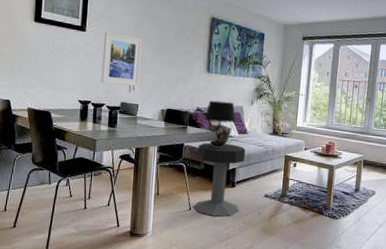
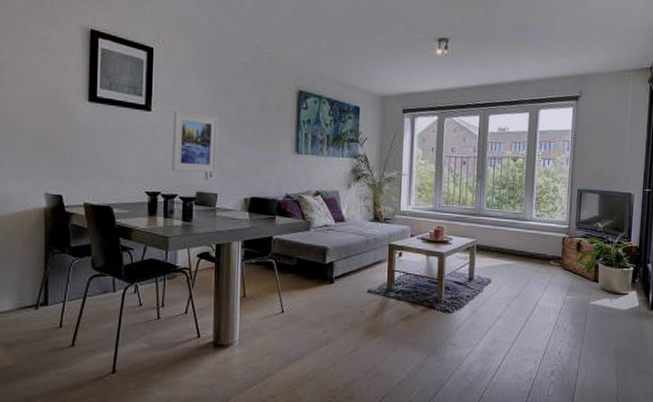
side table: present [193,142,246,217] -> none [286,233,344,318]
table lamp: present [205,100,236,148] -> none [295,185,331,239]

